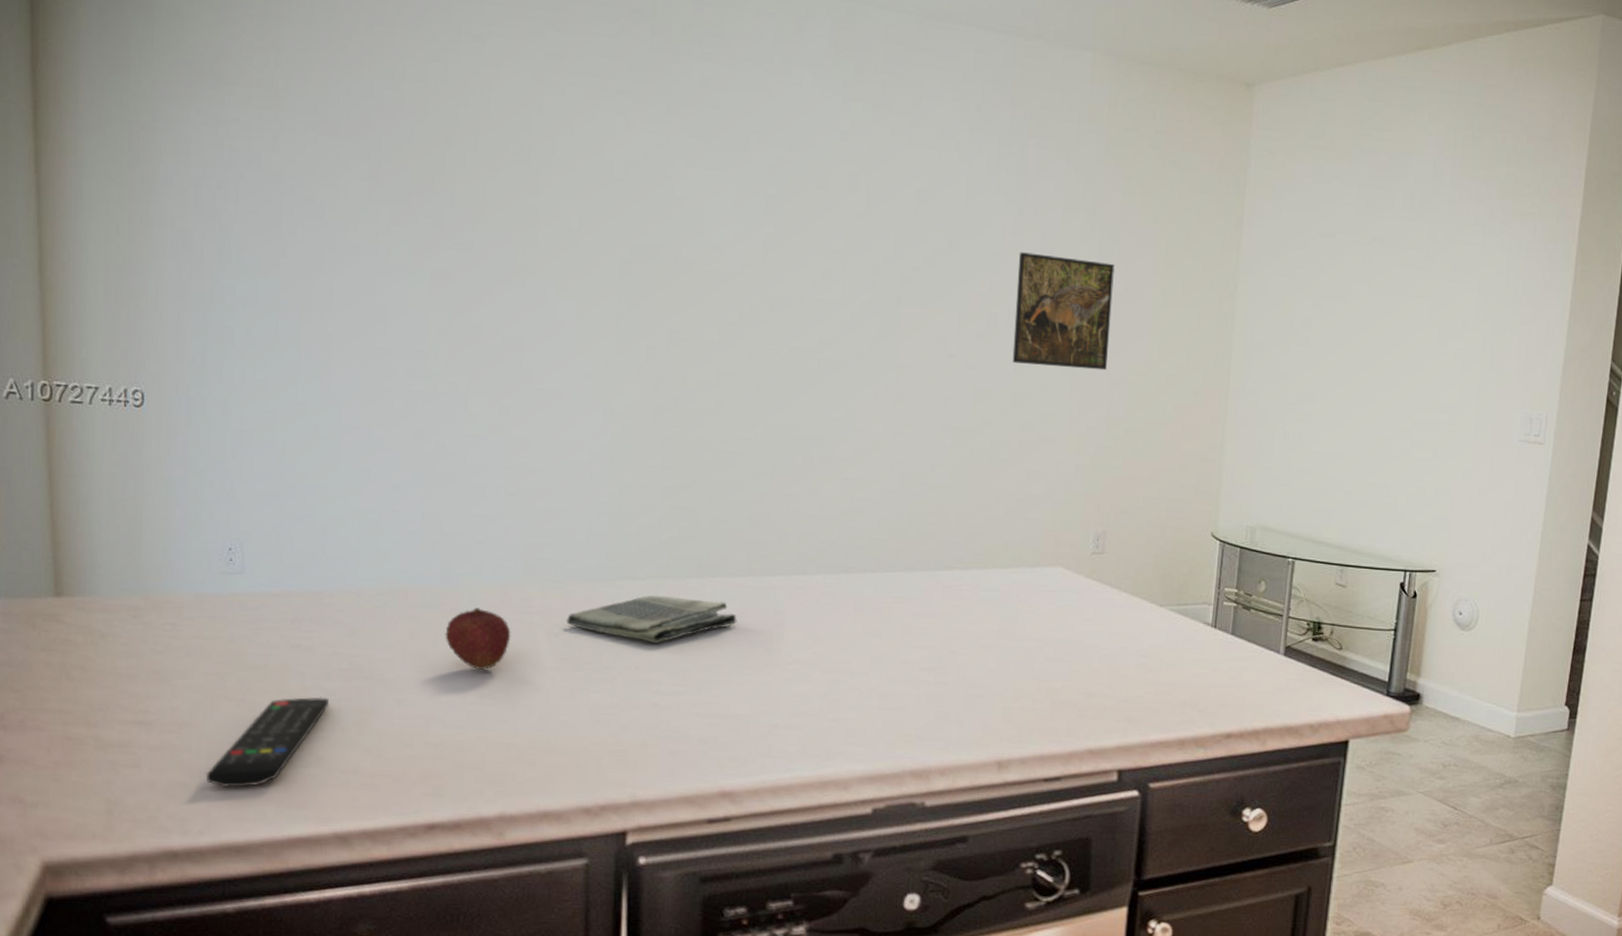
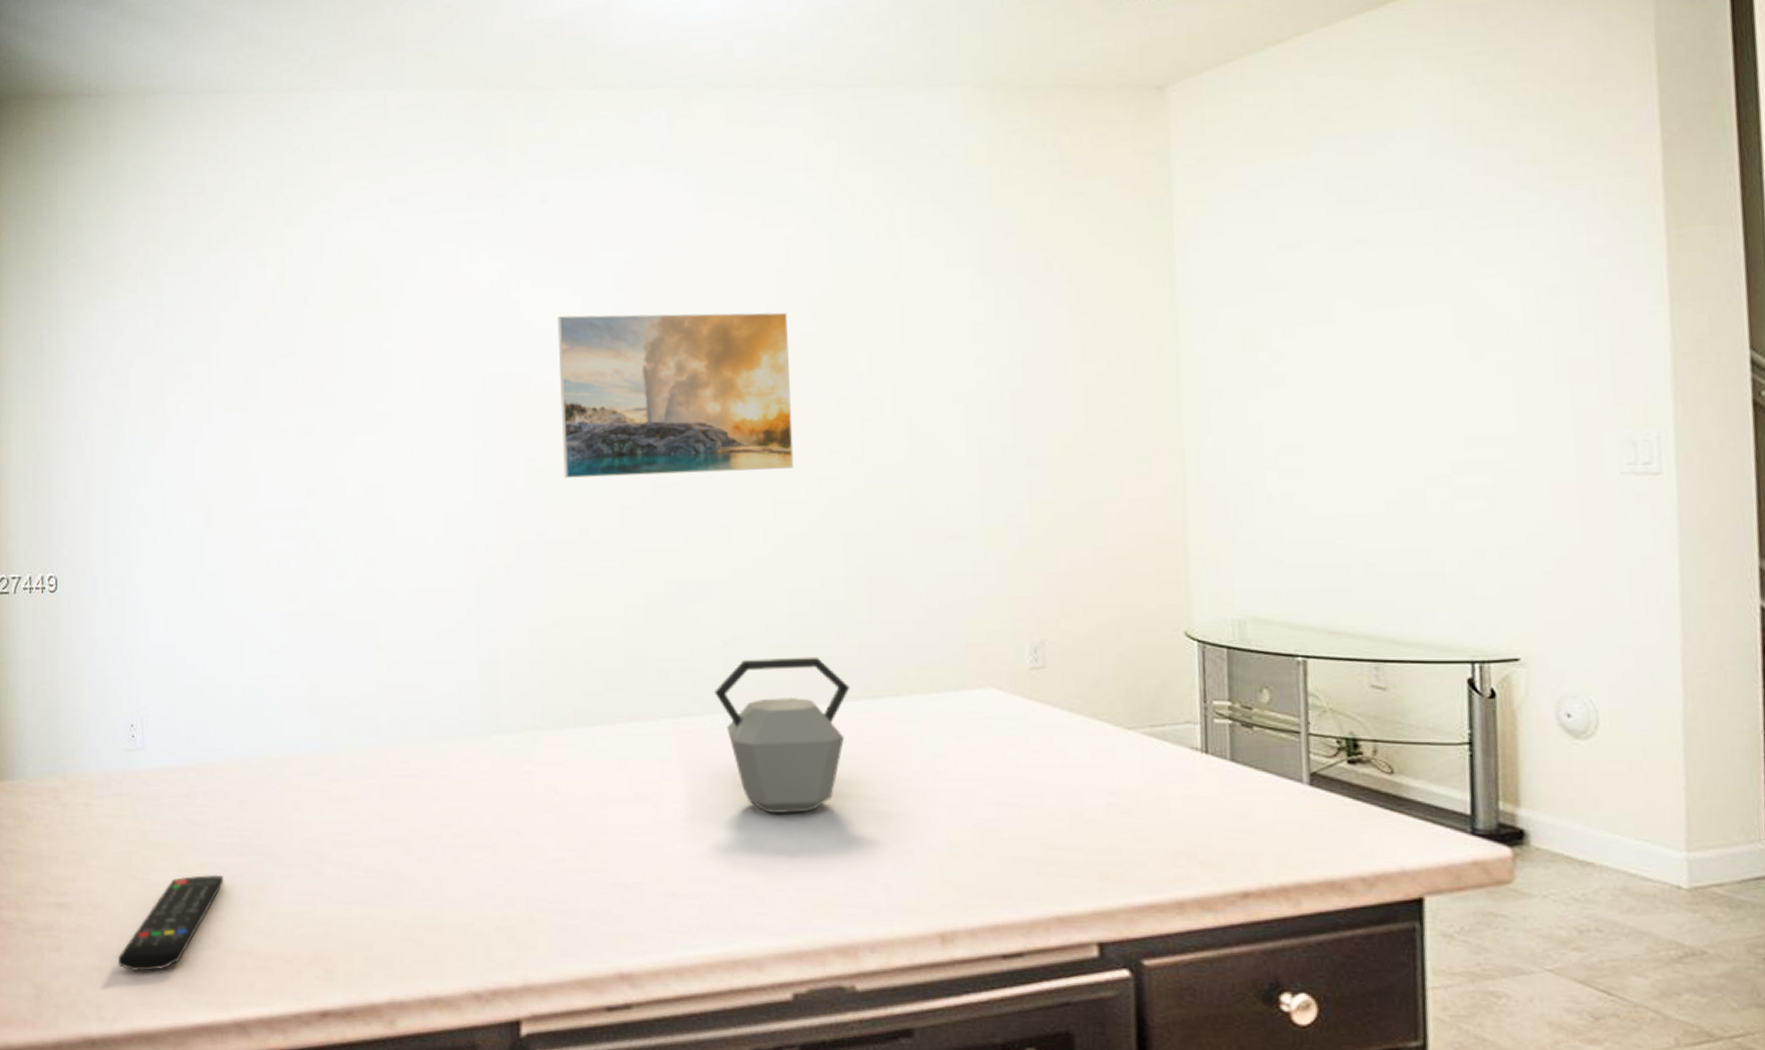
fruit: present [445,608,511,670] -> none [327,773,390,840]
dish towel: present [567,595,737,644] -> none [444,749,621,804]
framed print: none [705,199,923,367] -> present [557,312,794,478]
kettle: none [827,528,946,661] -> present [713,656,850,813]
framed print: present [1012,252,1115,371] -> none [899,320,1022,451]

